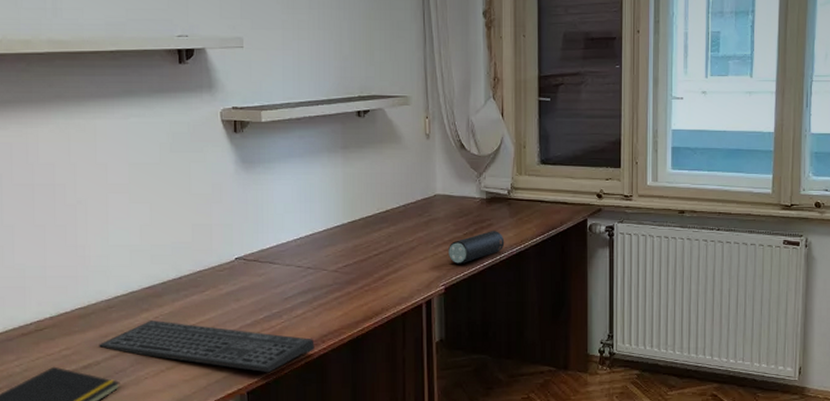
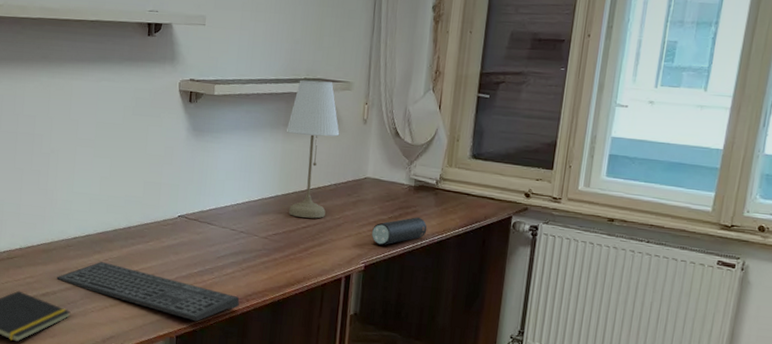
desk lamp: none [345,98,403,244] -> present [286,80,340,219]

